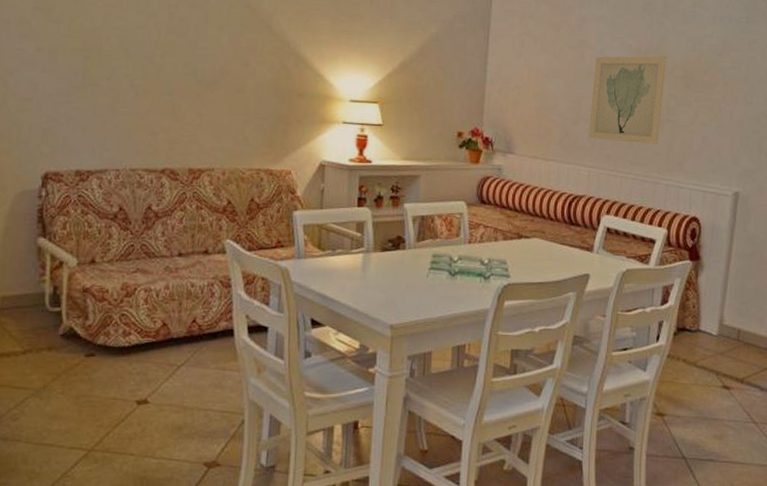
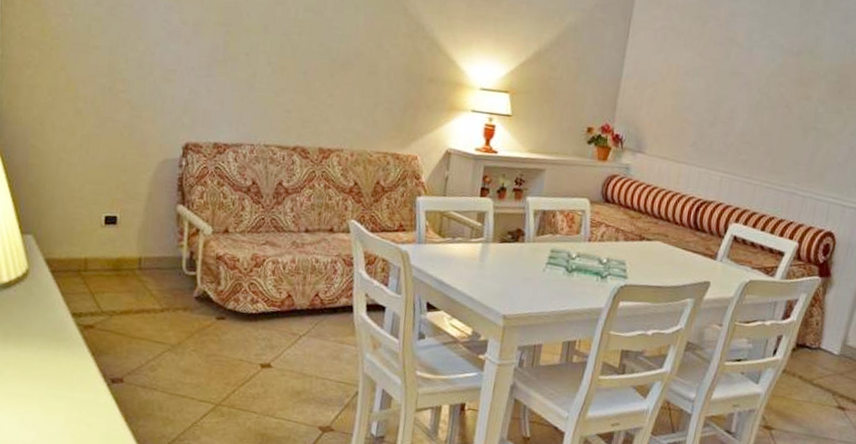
wall art: present [588,56,667,144] -> none [724,55,821,153]

